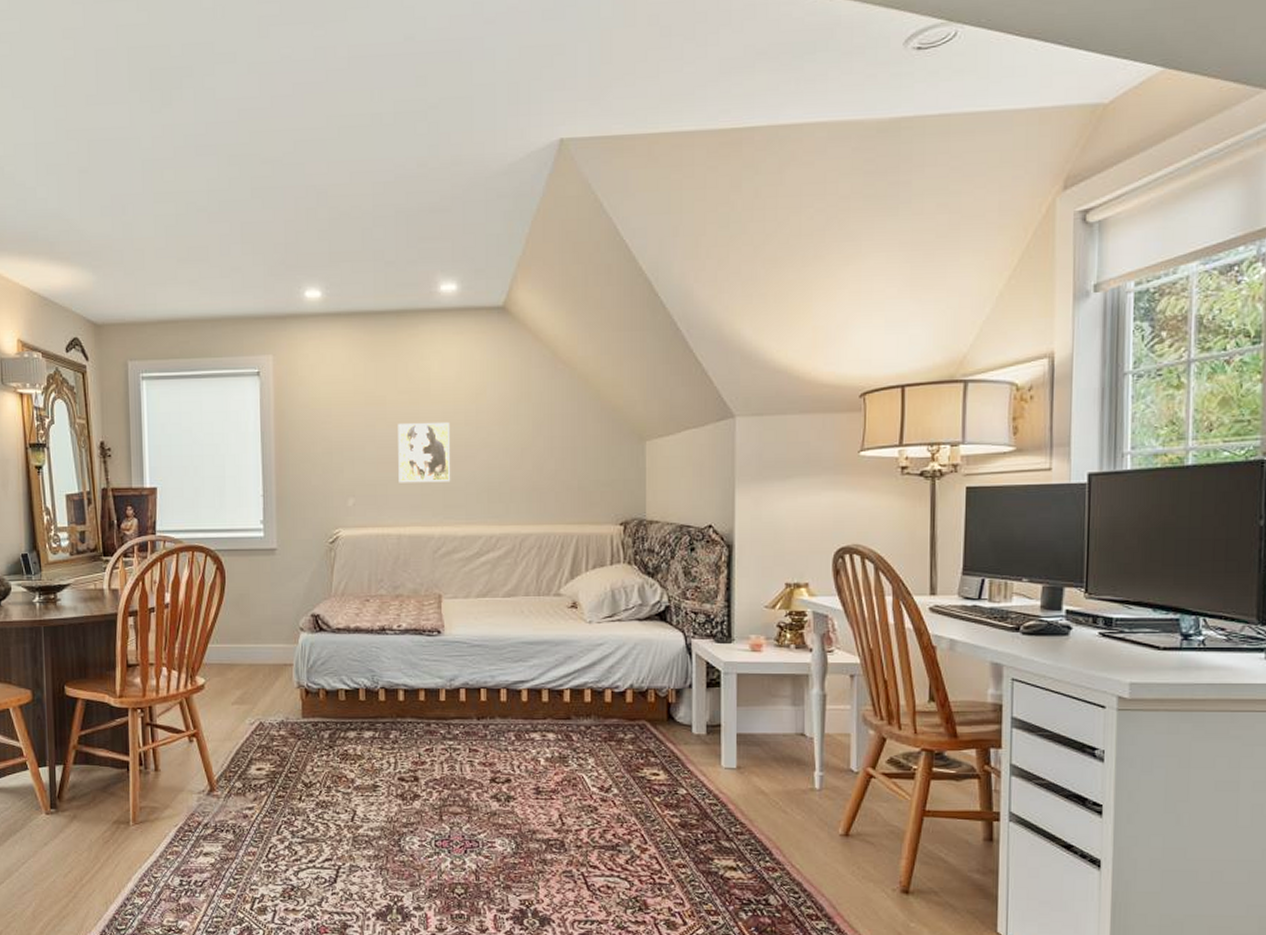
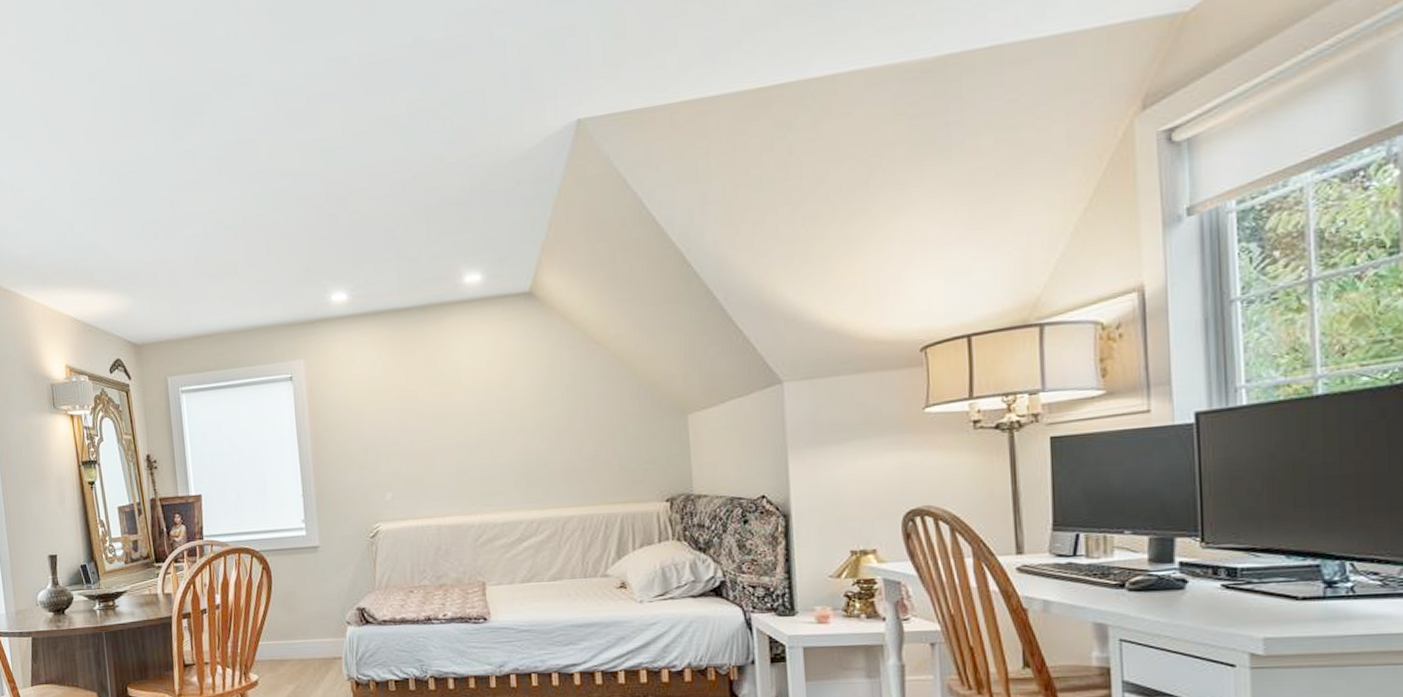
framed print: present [398,421,451,483] -> none [431,410,488,475]

